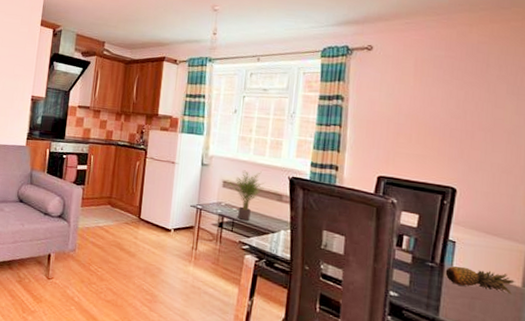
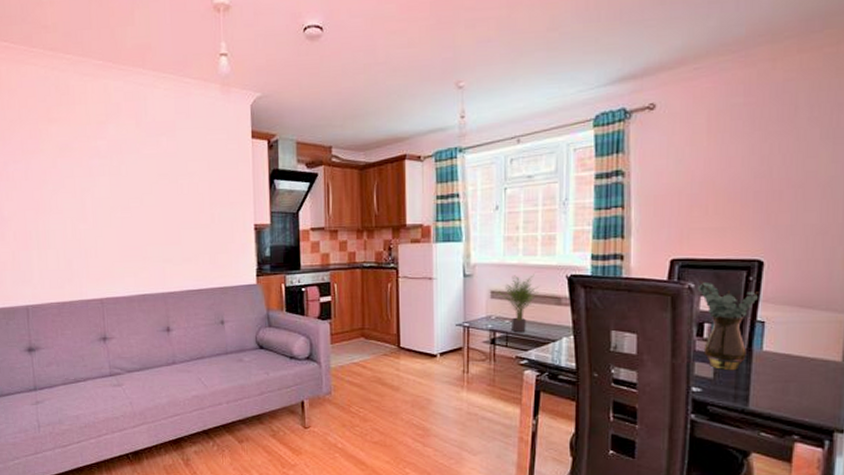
vase: none [399,197,452,282] -> present [697,280,759,371]
fruit: present [445,266,515,295] -> none [754,348,835,372]

